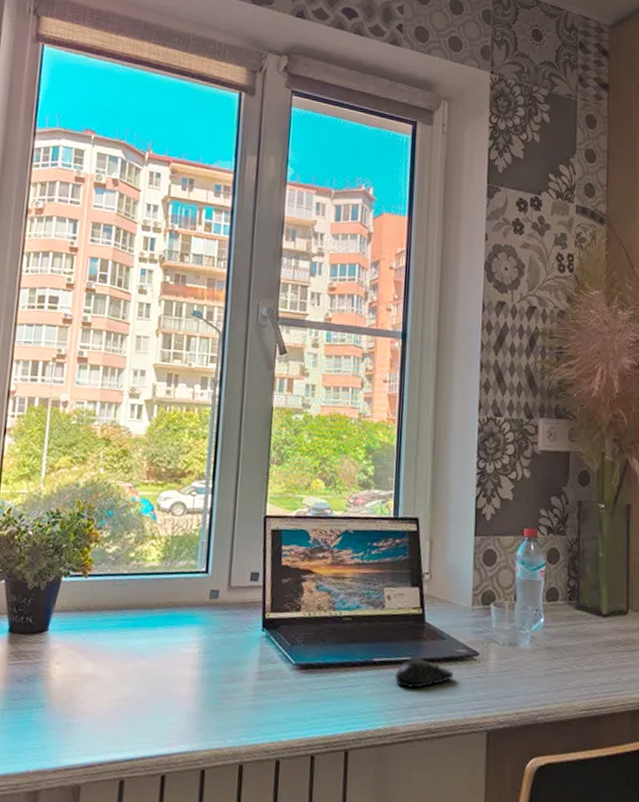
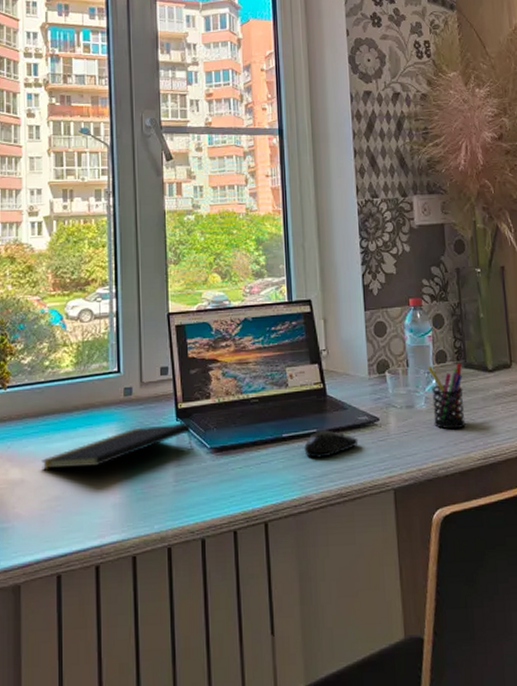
notepad: none [116,633,277,669] -> present [42,423,193,469]
pen holder: none [537,603,574,675] -> present [428,363,466,430]

